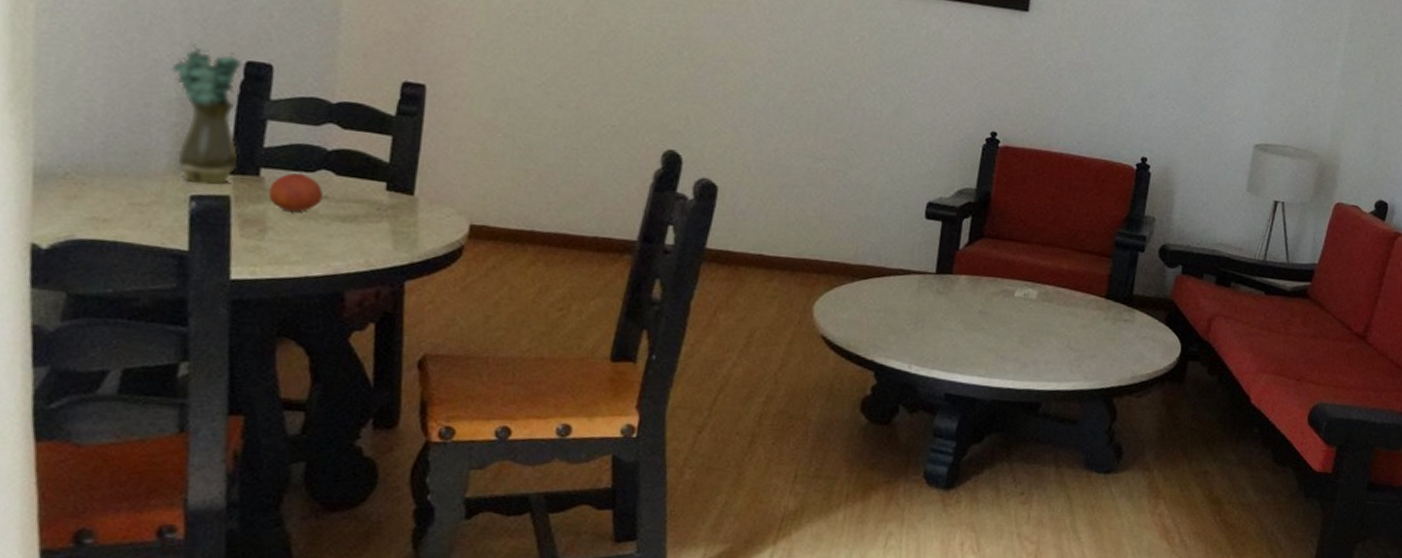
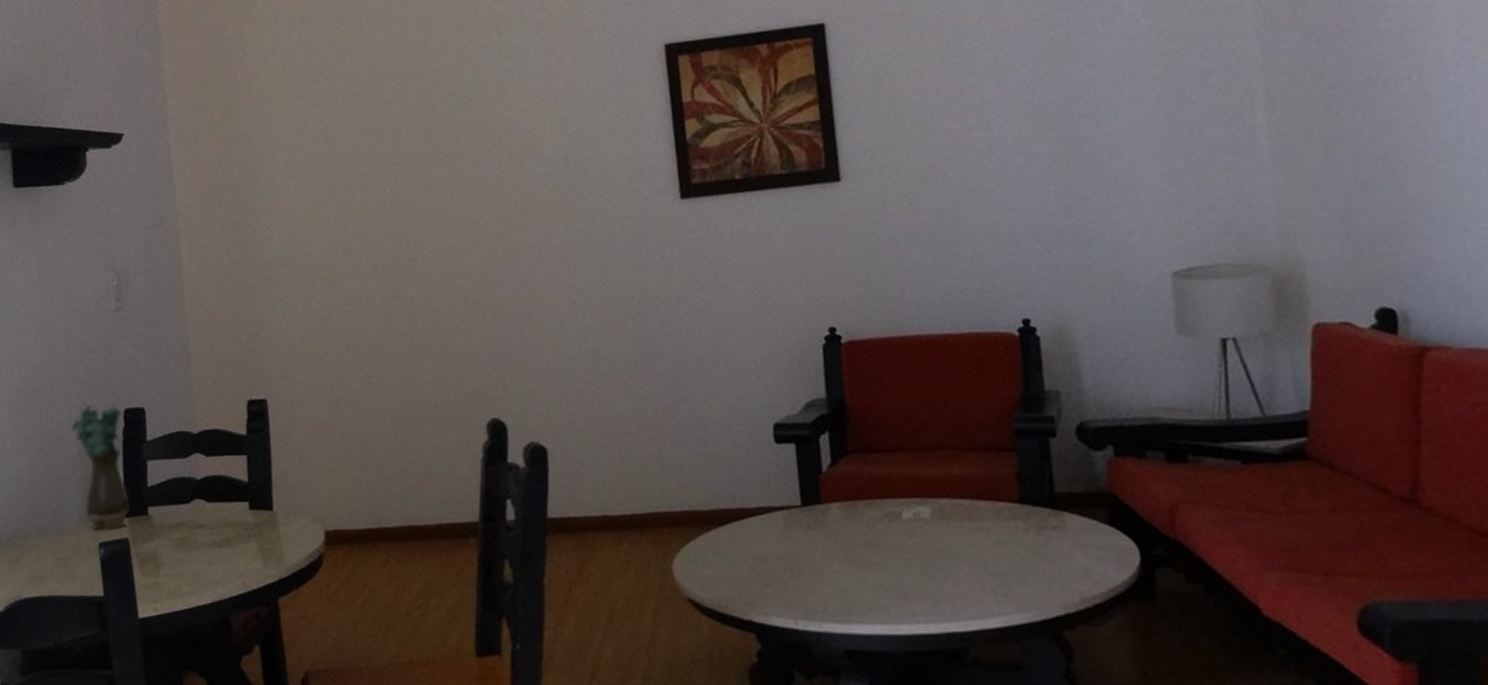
fruit: present [268,172,323,212] -> none [157,505,200,544]

